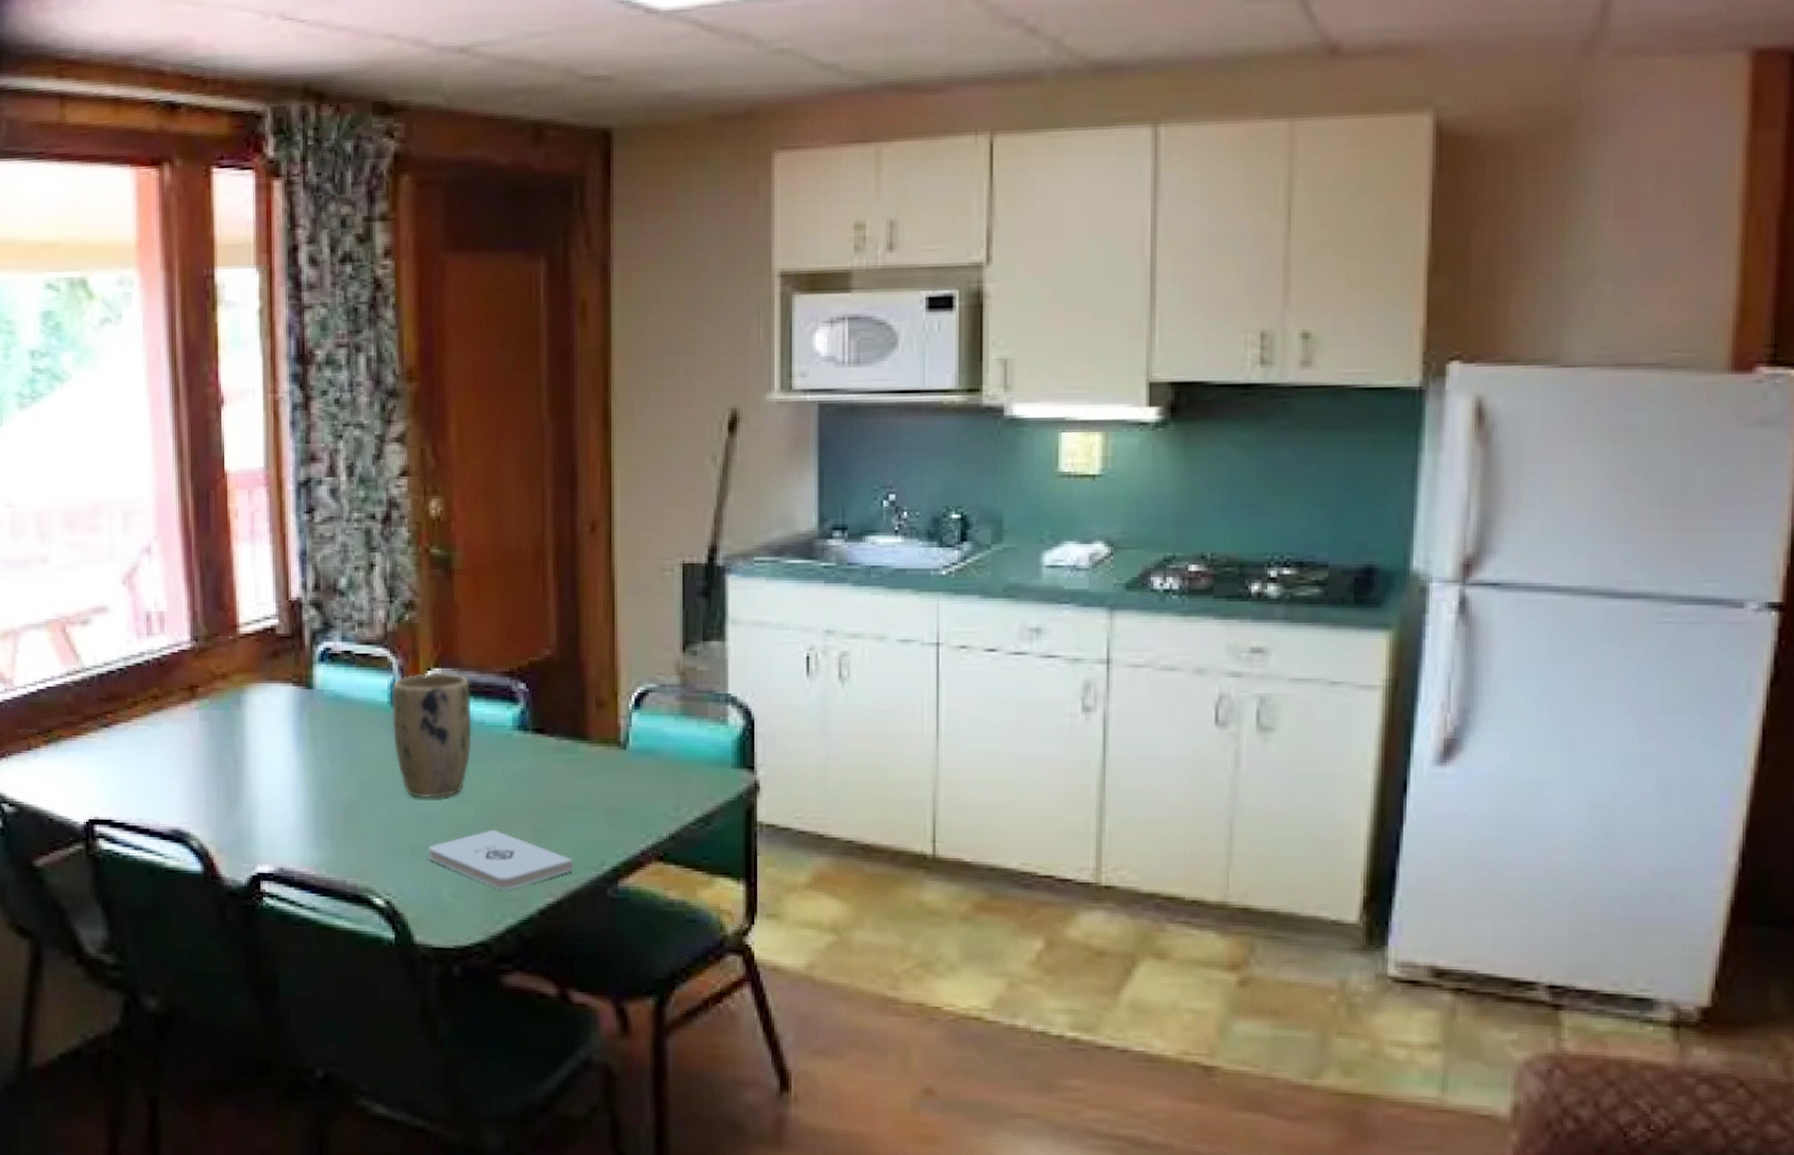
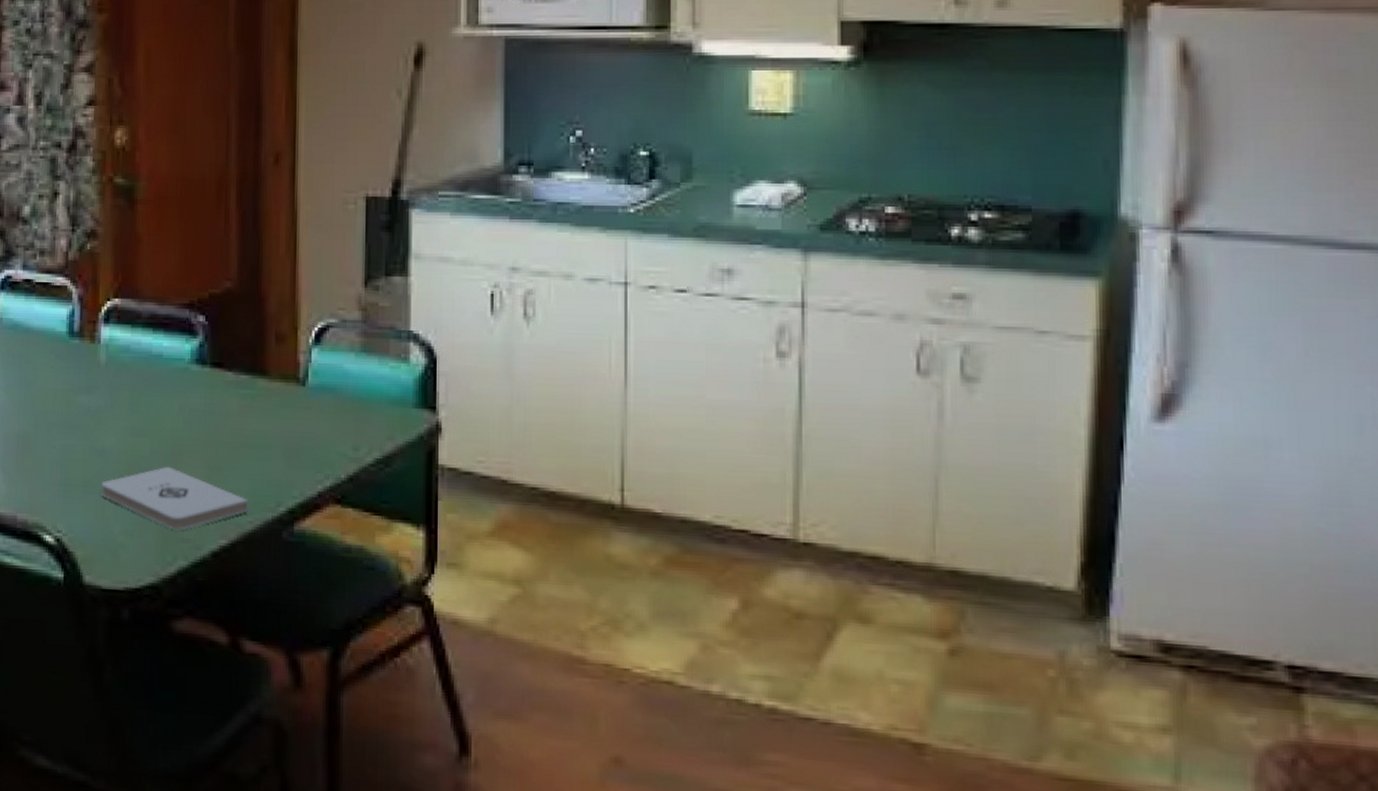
plant pot: present [392,673,472,798] -> none [69,304,150,432]

